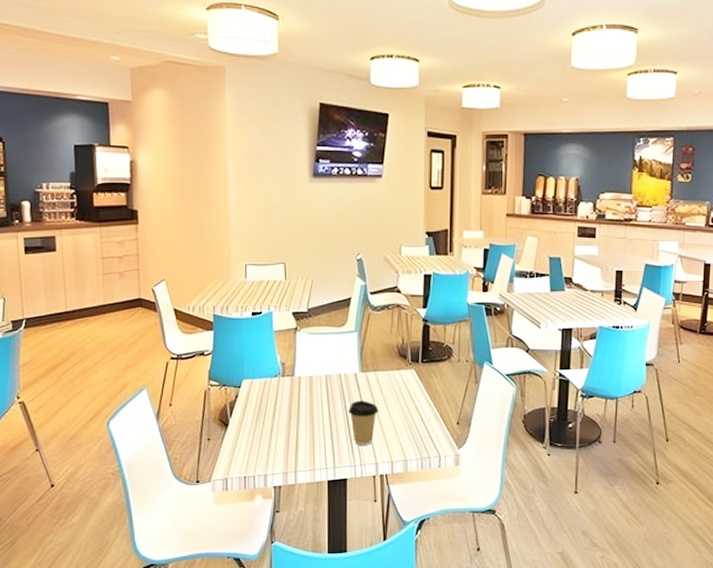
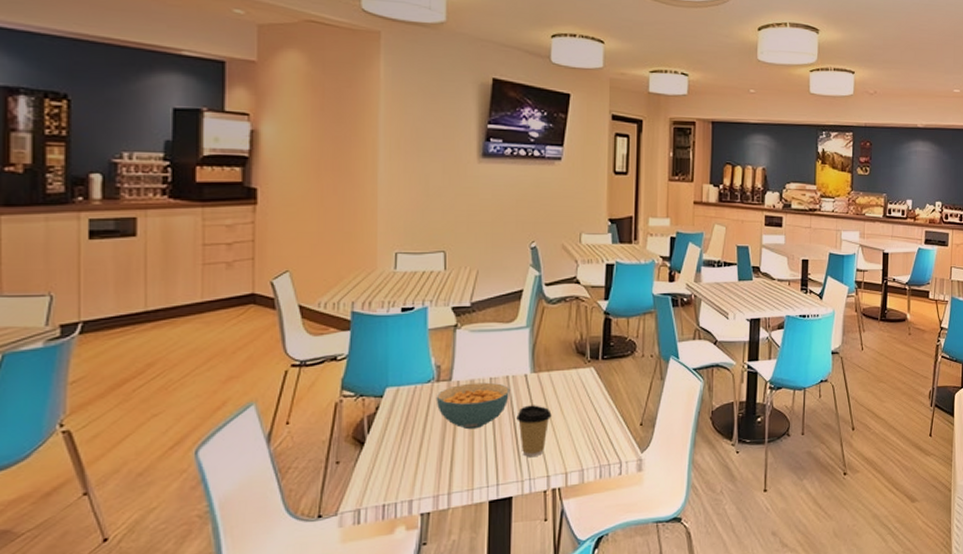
cereal bowl: none [282,379,342,419] -> present [436,382,509,430]

